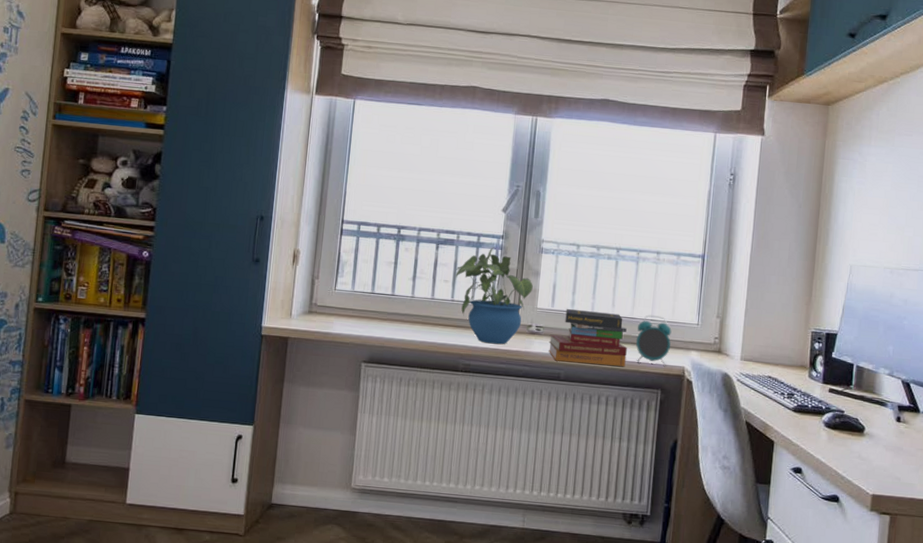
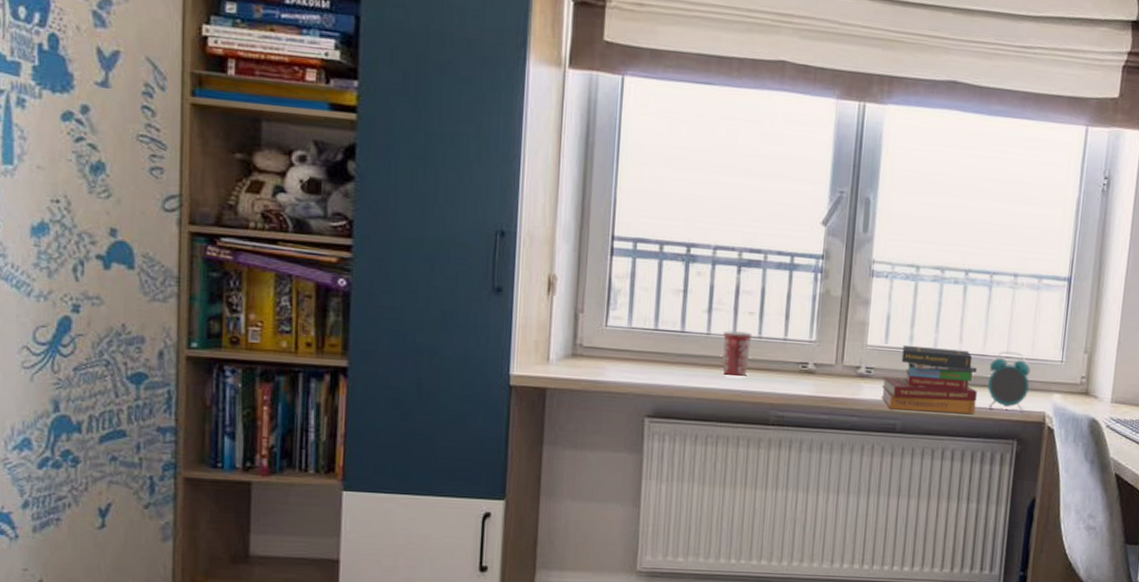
mug: none [422,295,447,332] -> present [722,331,753,377]
potted plant: present [455,246,533,345] -> none [763,268,862,391]

